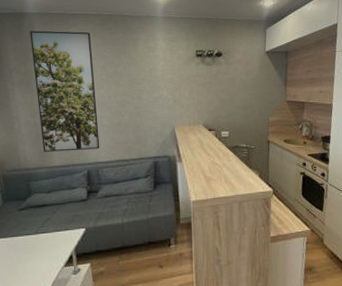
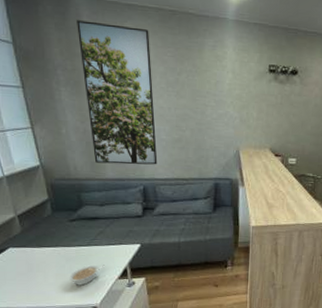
legume: none [17,252,51,277] -> present [69,265,105,286]

